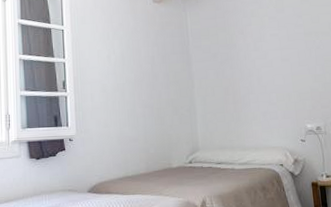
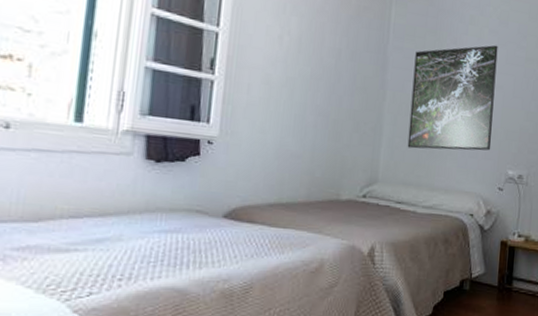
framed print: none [211,28,288,120] -> present [407,45,498,151]

